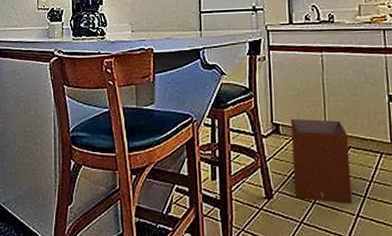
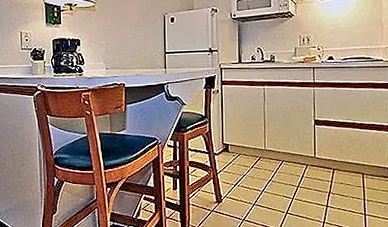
waste basket: present [290,118,356,204] -> none [237,139,286,205]

